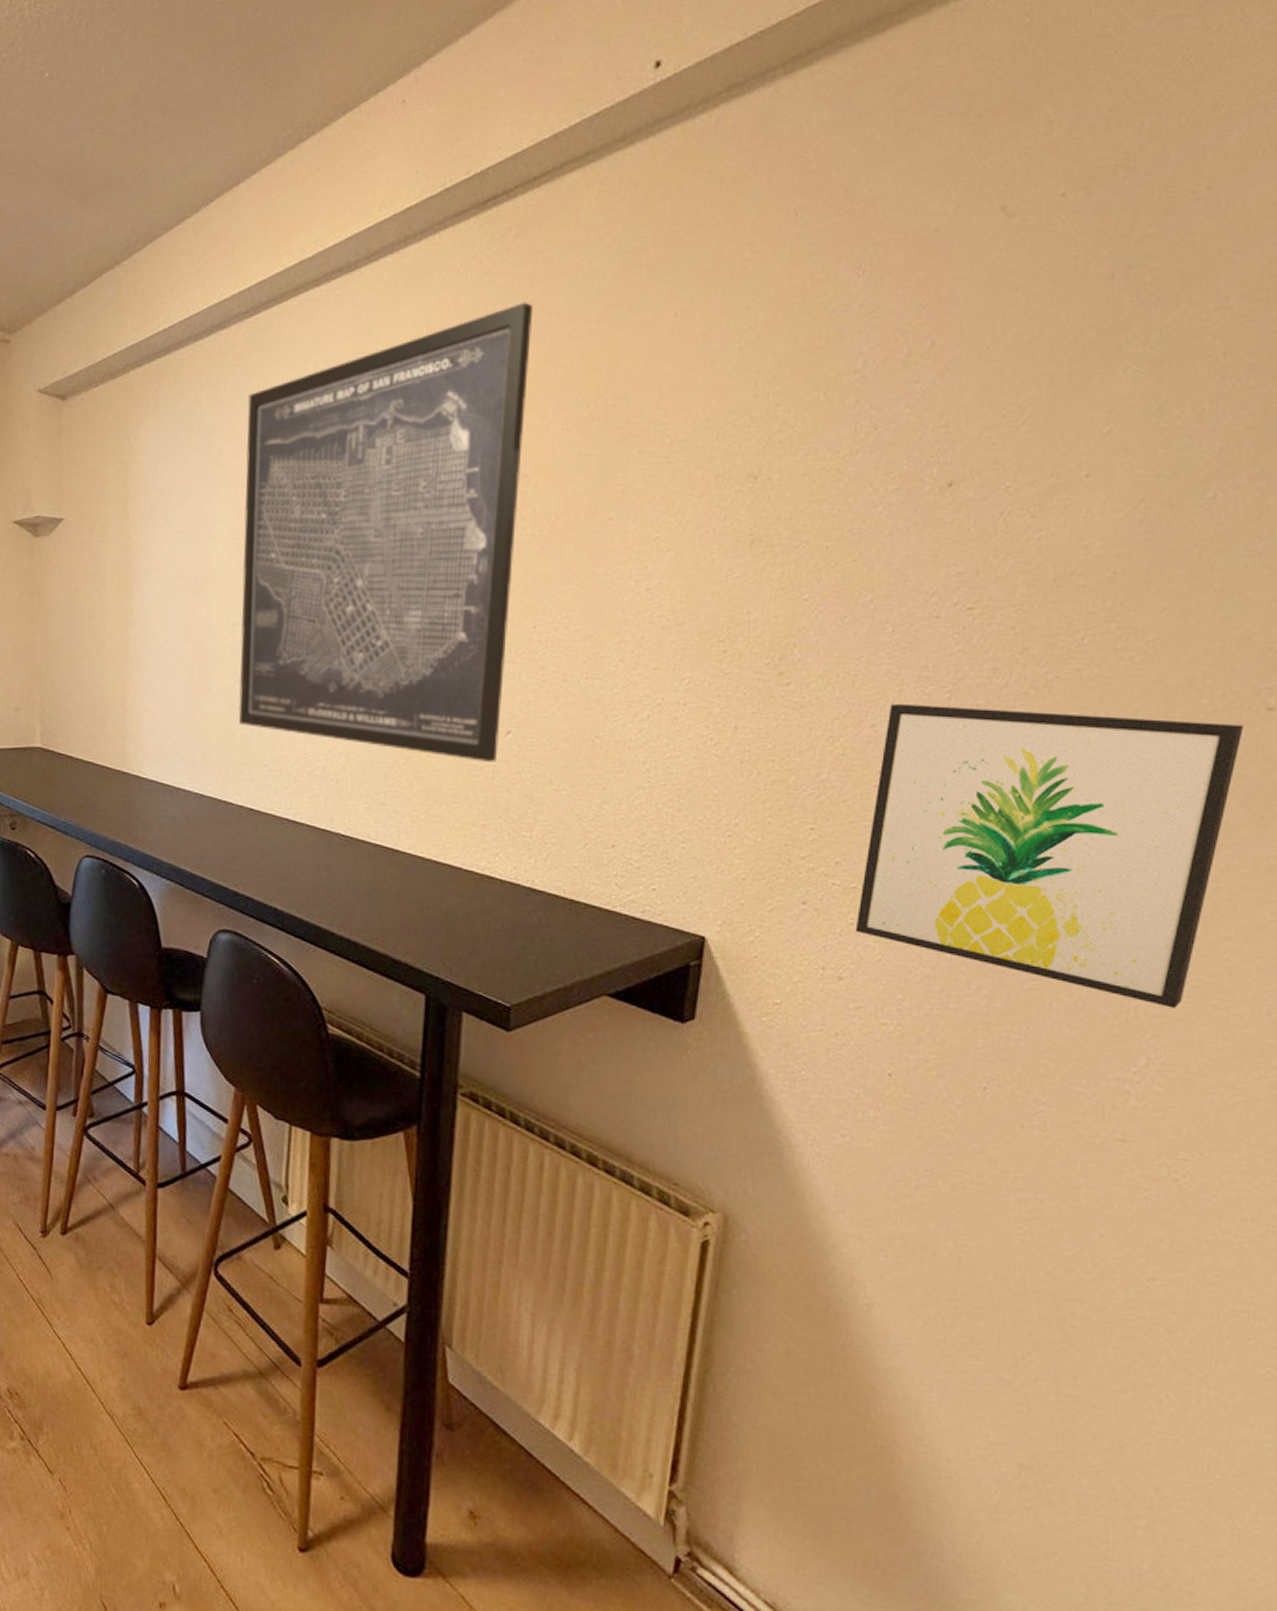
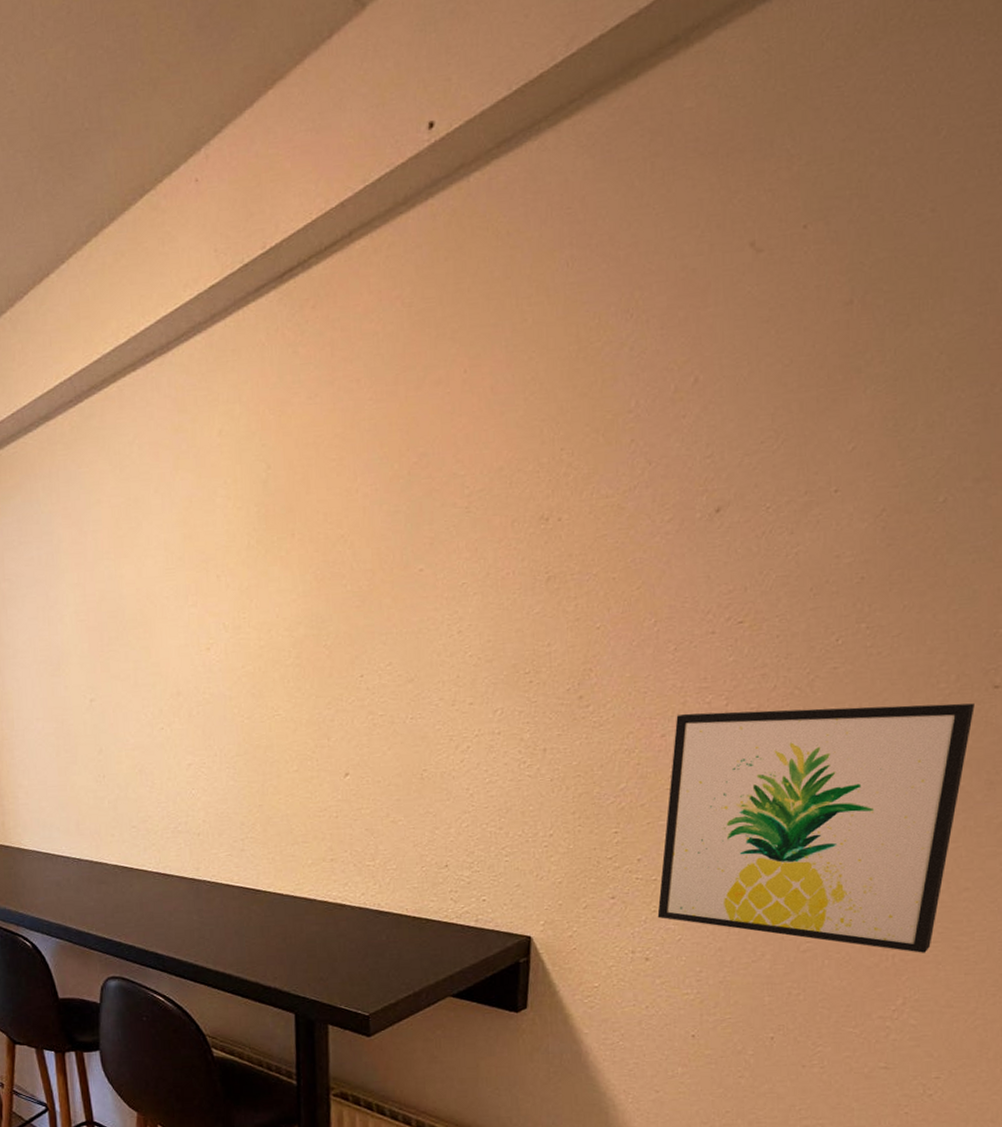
wall art: present [238,302,534,763] -> none [81,370,339,804]

